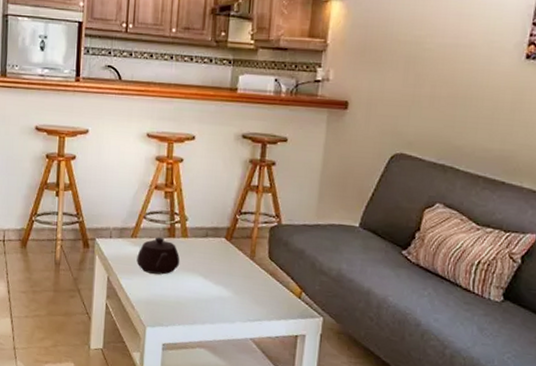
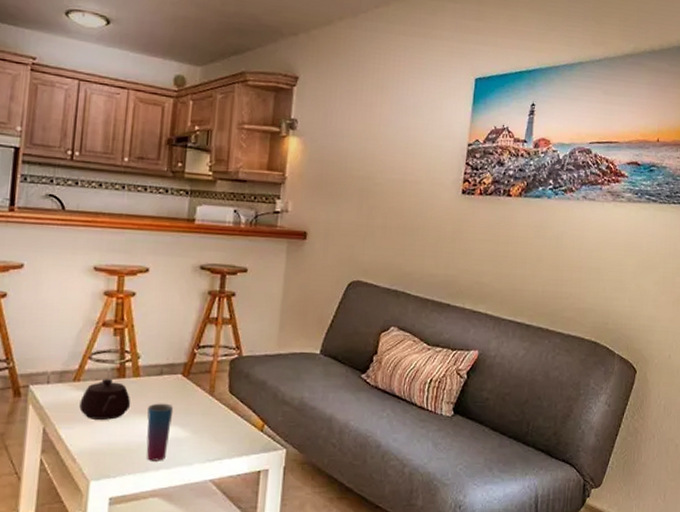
cup: none [193,263,218,316] -> present [146,403,174,461]

